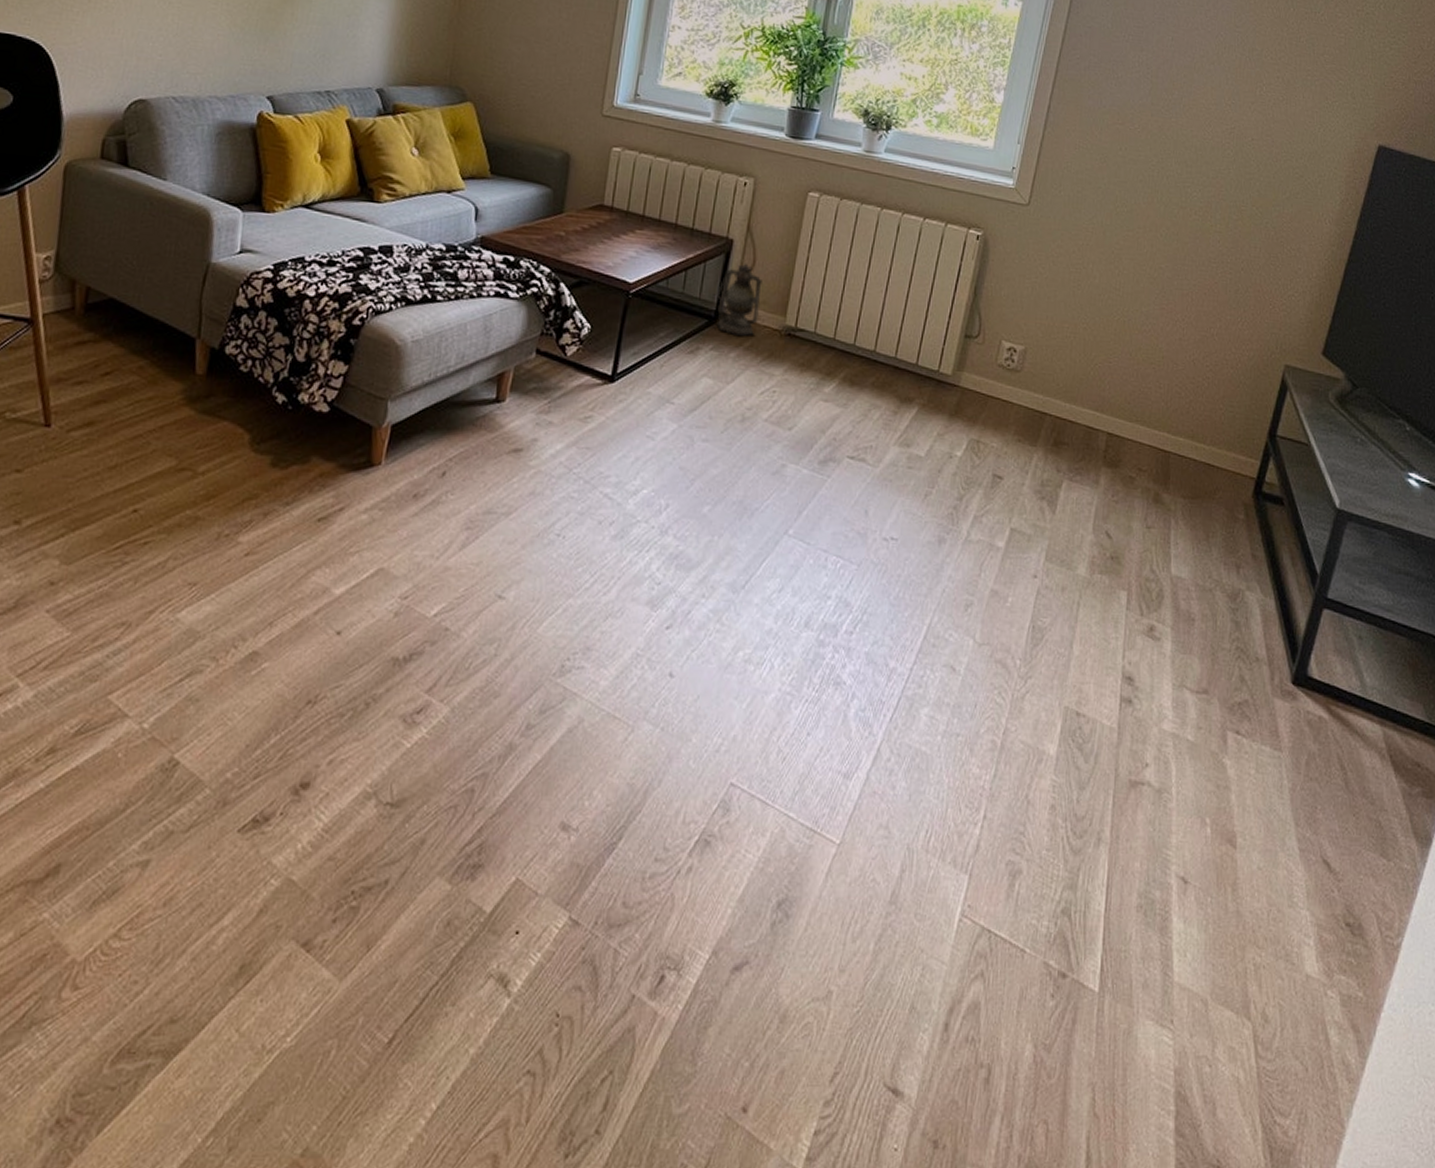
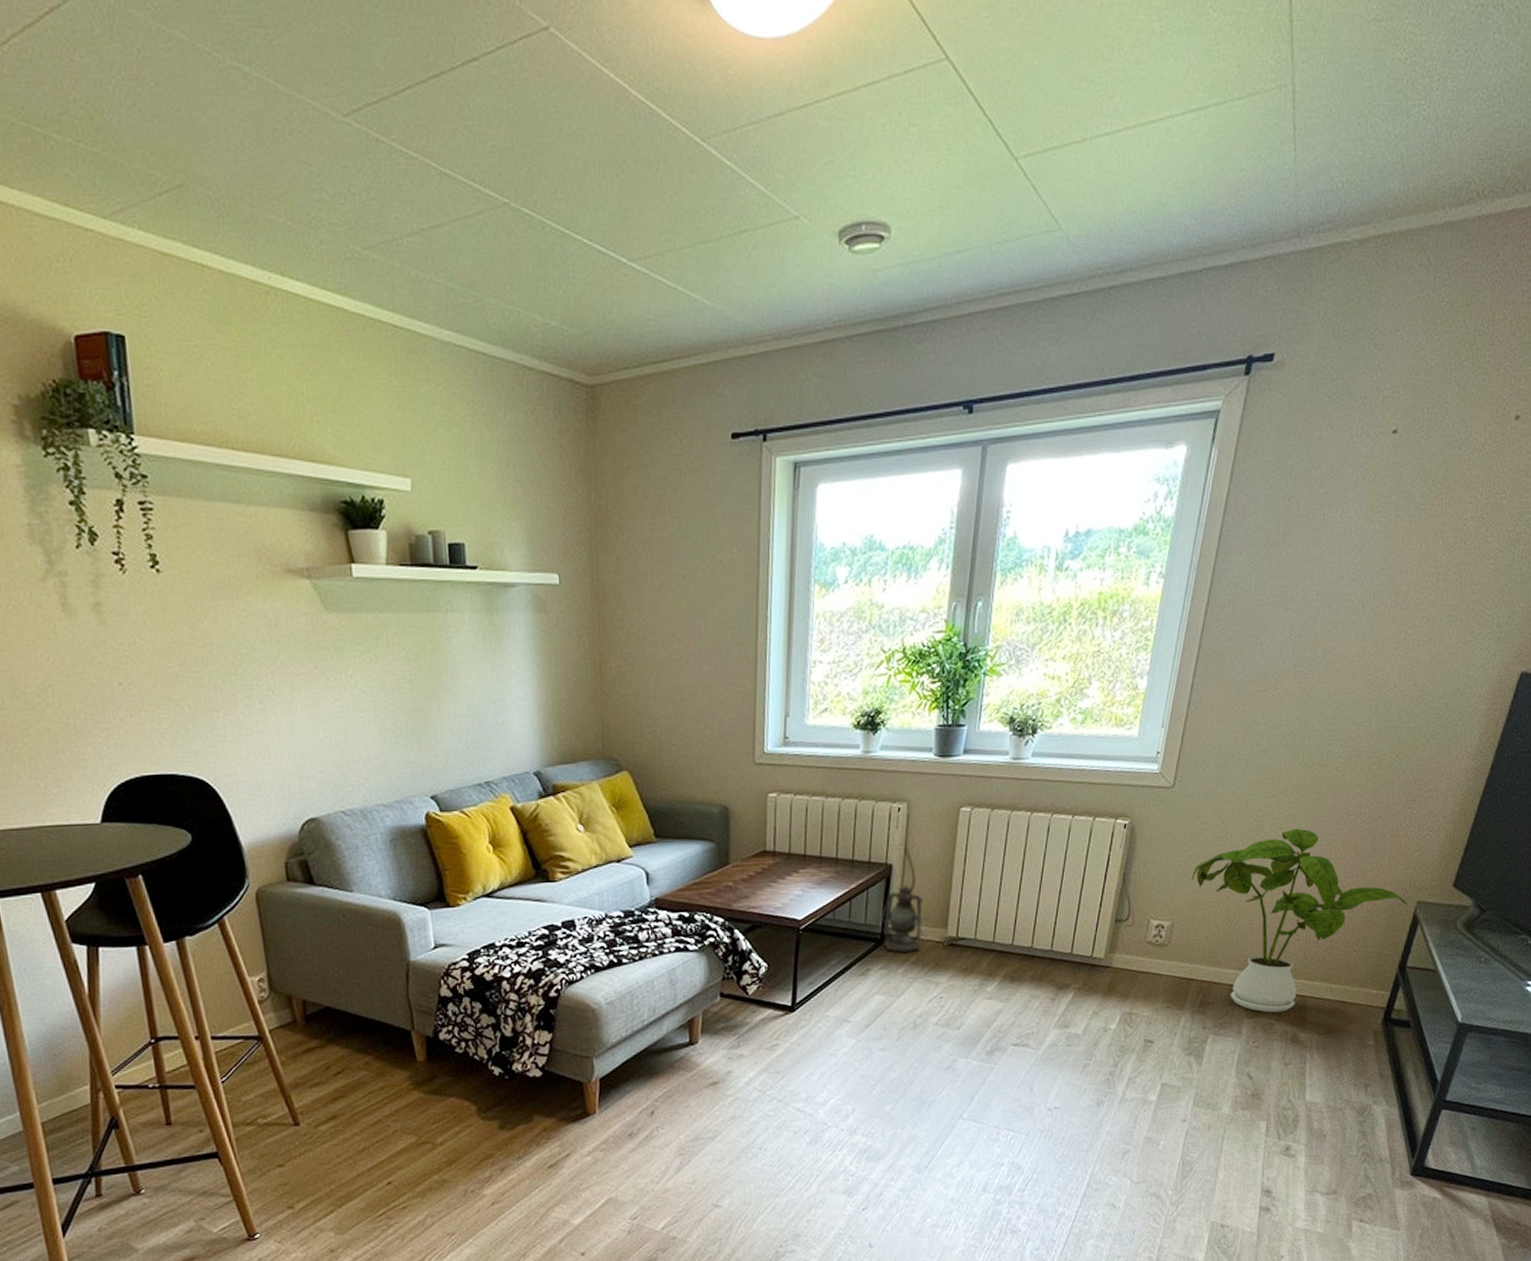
house plant: none [1046,267,1275,466] -> present [1191,828,1408,1013]

